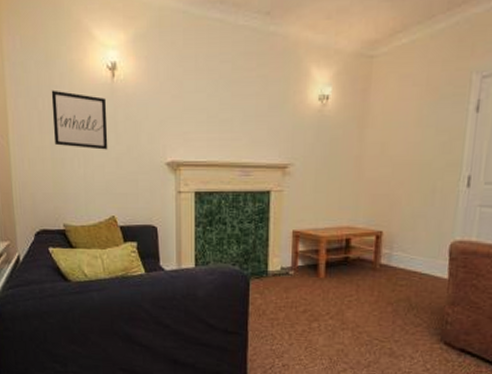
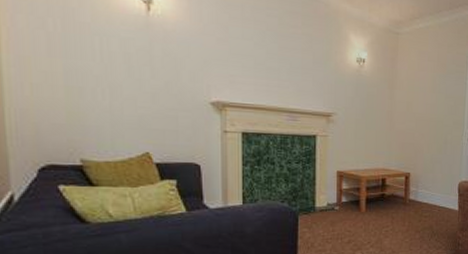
wall art: present [51,90,108,150] -> none [66,11,142,83]

